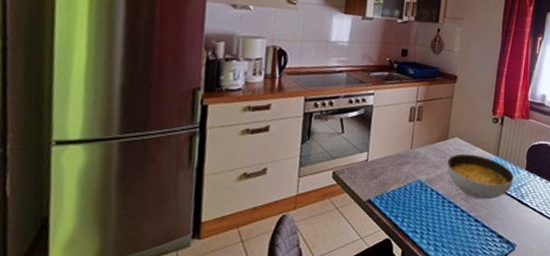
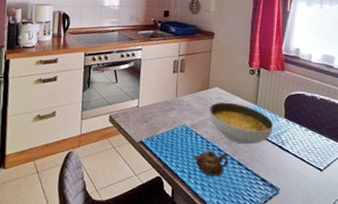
teapot: none [427,207,466,236] -> present [193,150,229,177]

